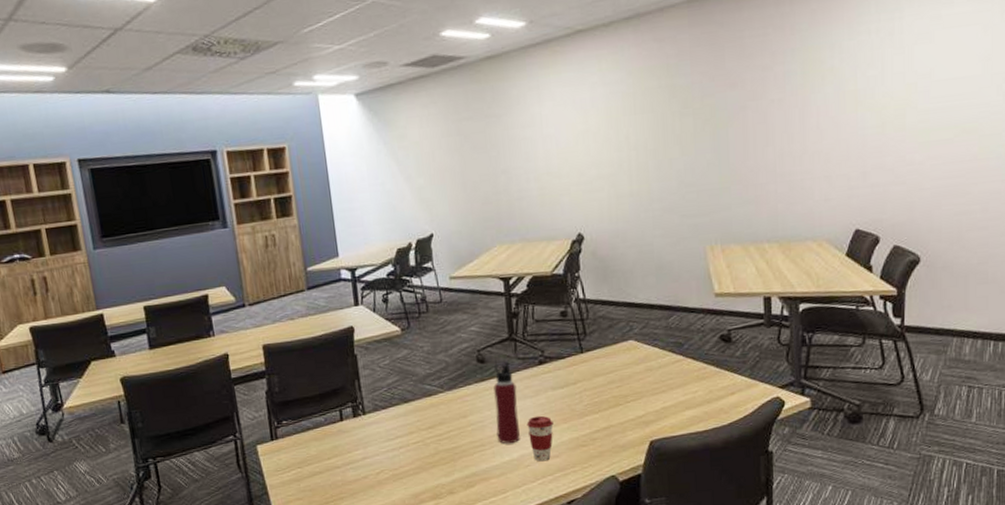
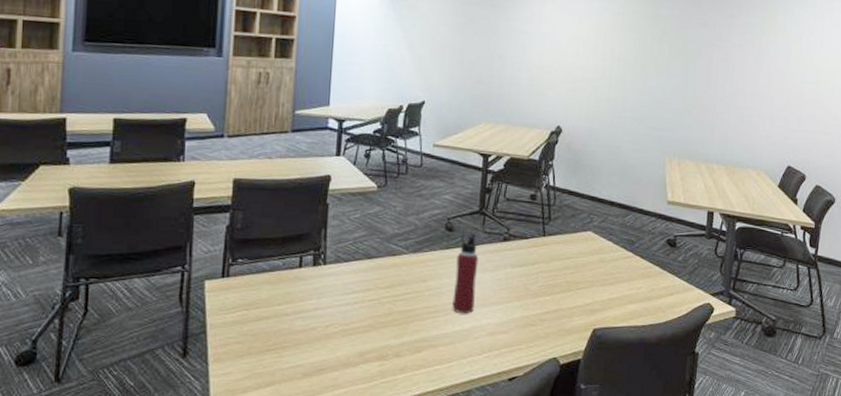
coffee cup: present [527,415,554,462] -> none [482,290,508,336]

